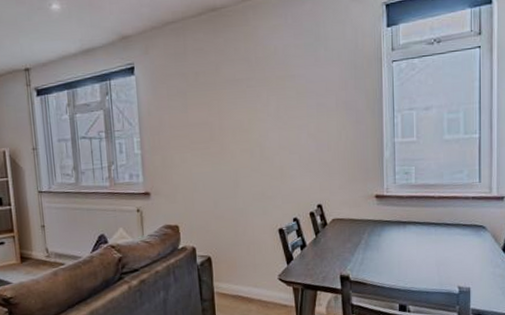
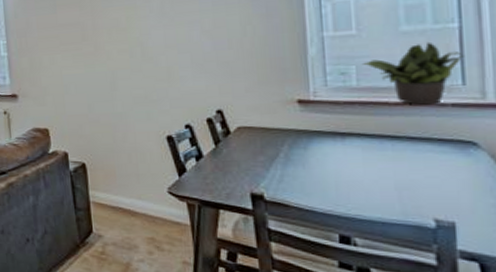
potted plant: none [418,148,481,198] -> present [361,41,465,105]

